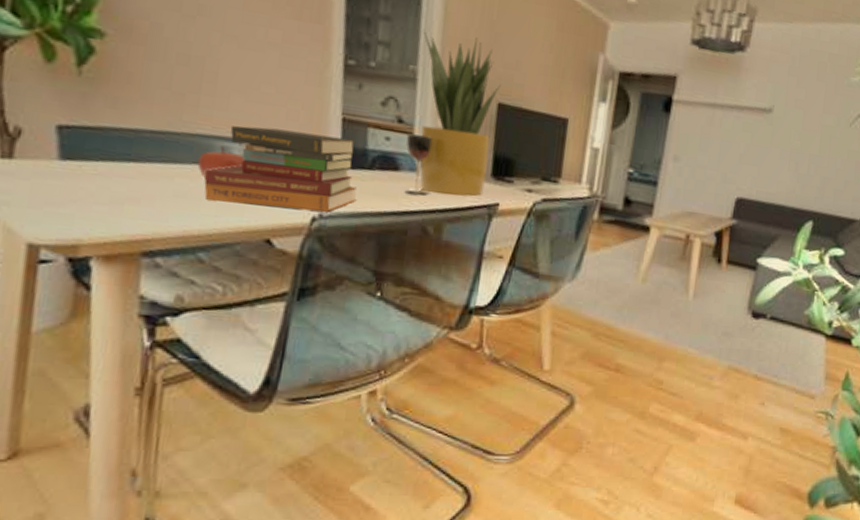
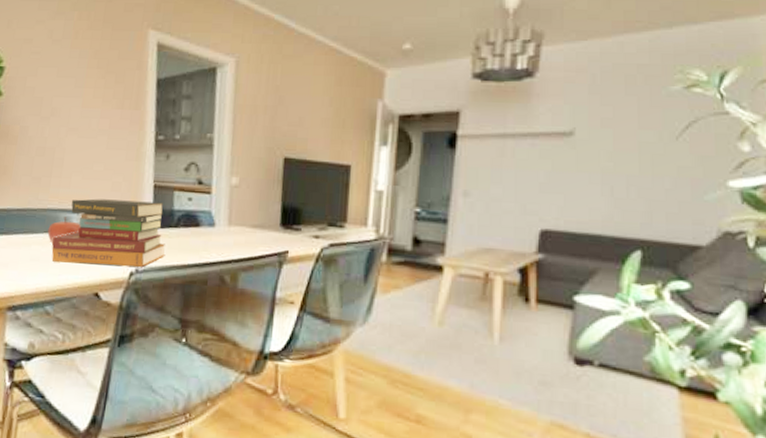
wineglass: present [406,133,433,196] -> none [205,193,228,248]
planter: present [419,29,501,197] -> none [217,102,286,246]

